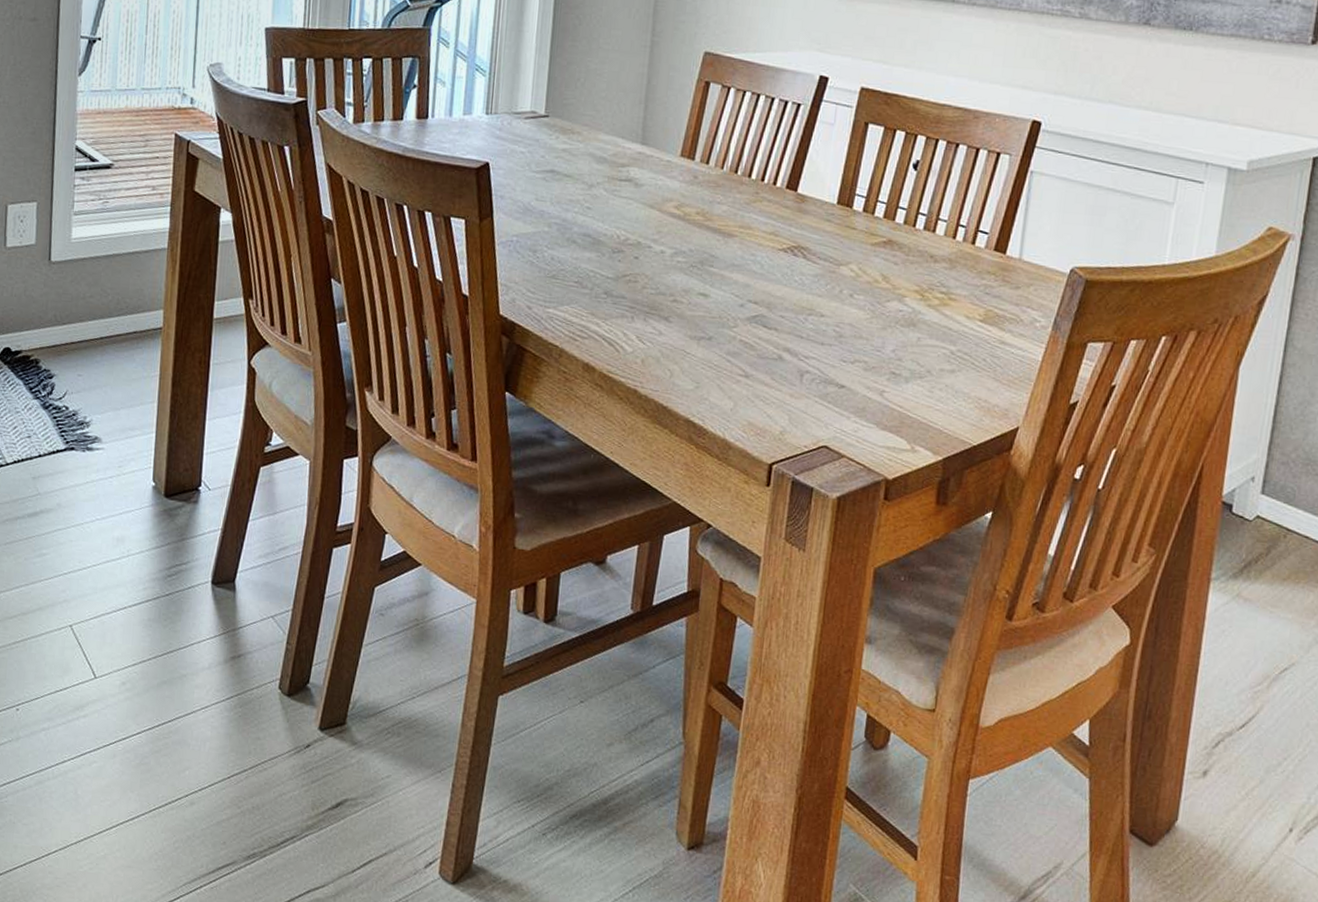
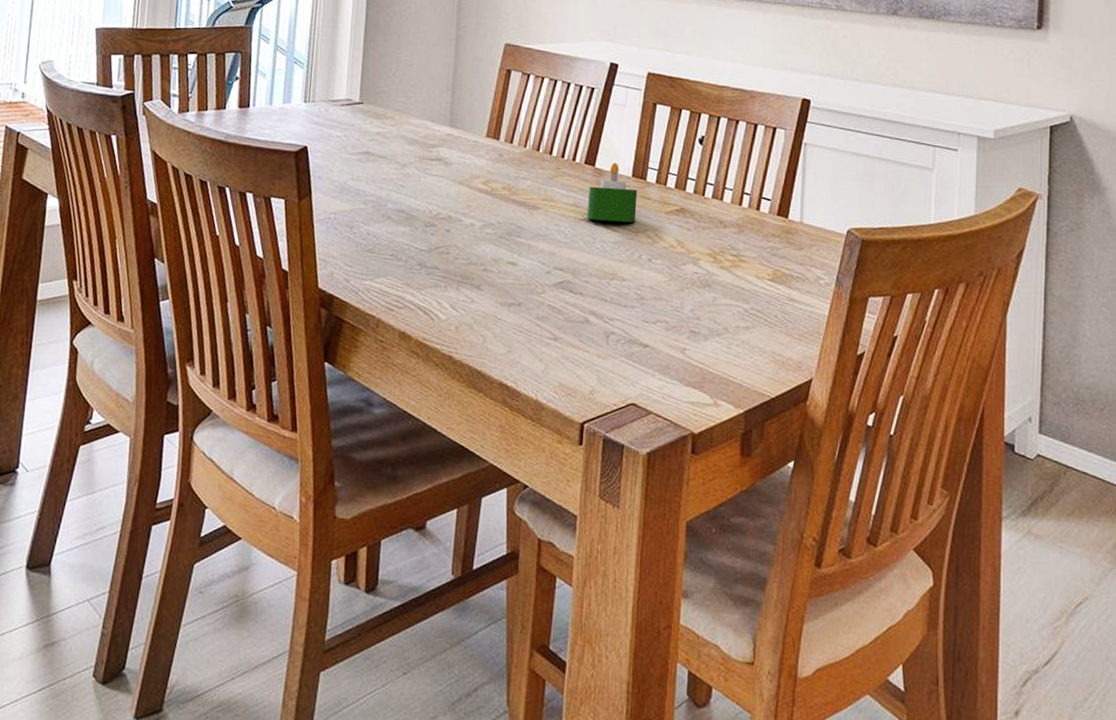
candle: none [786,188,842,254] -> present [587,162,638,223]

